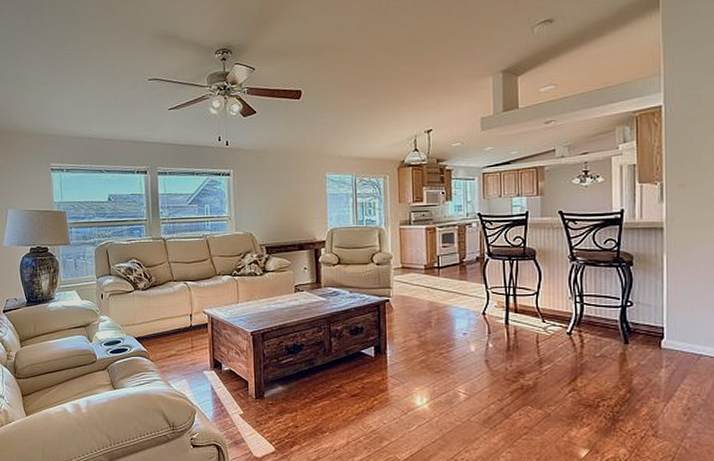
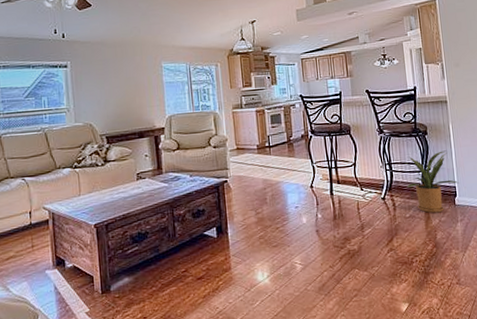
house plant: none [590,285,669,355] -> present [396,150,459,213]

